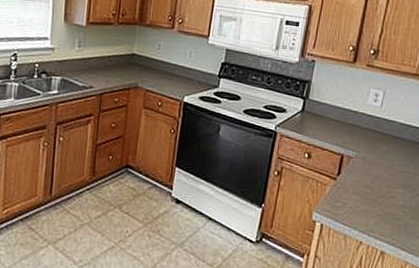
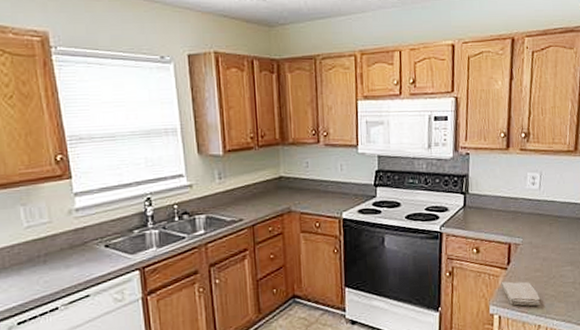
washcloth: none [328,191,367,222] -> present [501,281,541,306]

